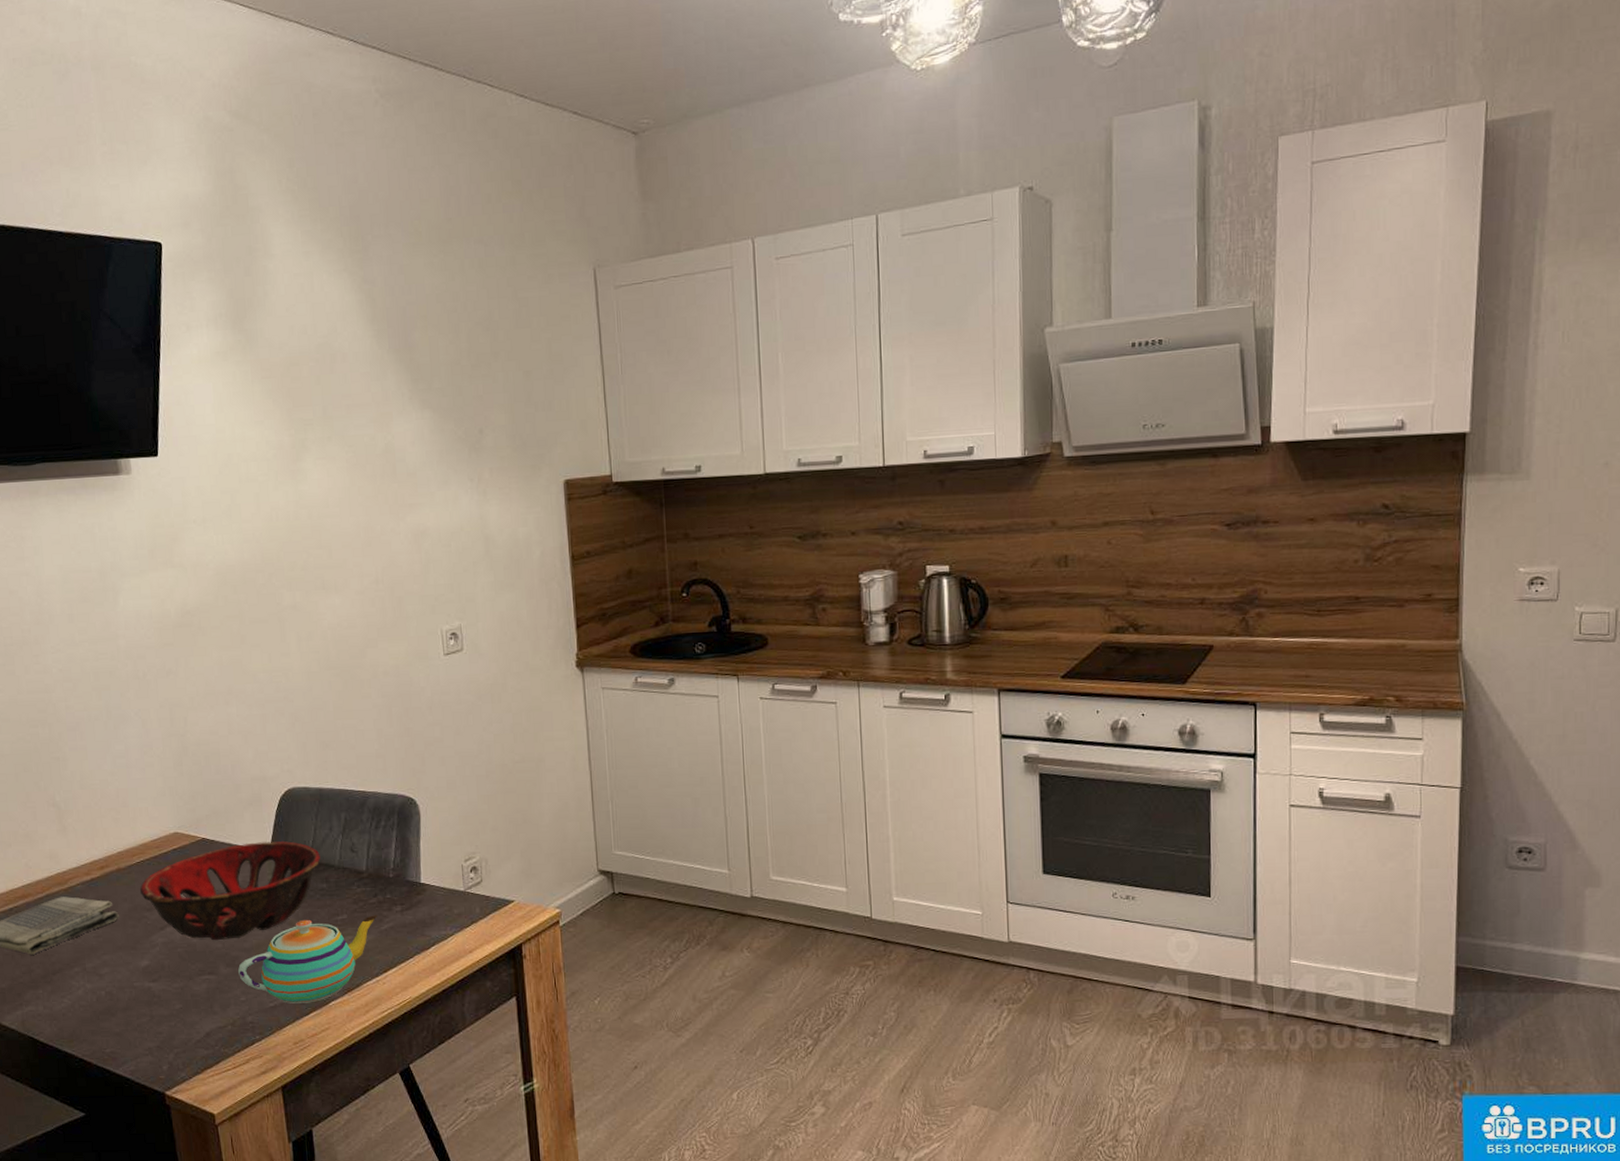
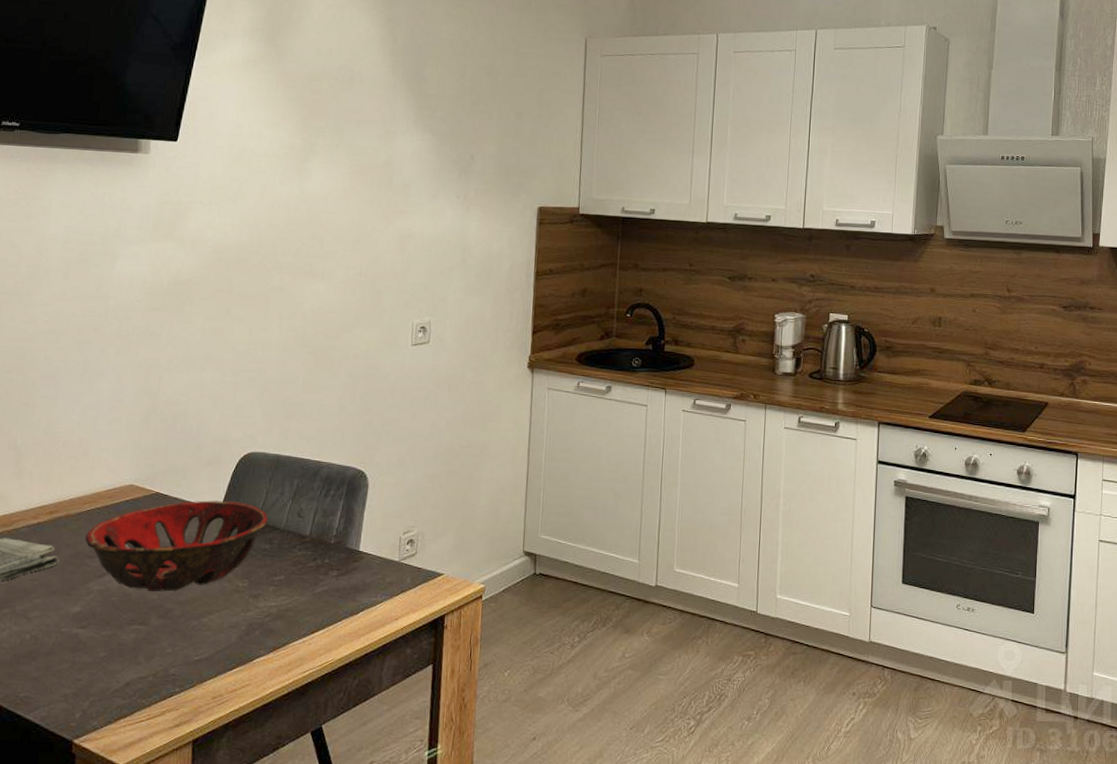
teapot: present [238,915,378,1004] -> none [169,577,314,659]

